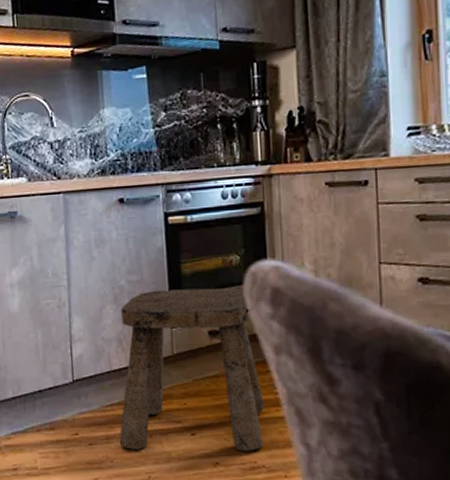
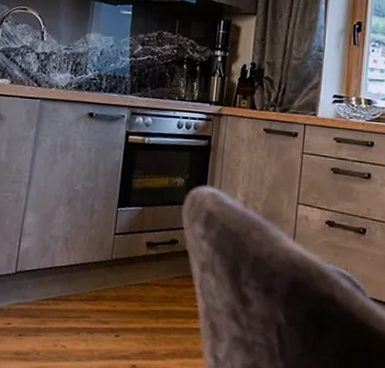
stool: present [119,288,264,451] -> none [48,198,185,358]

